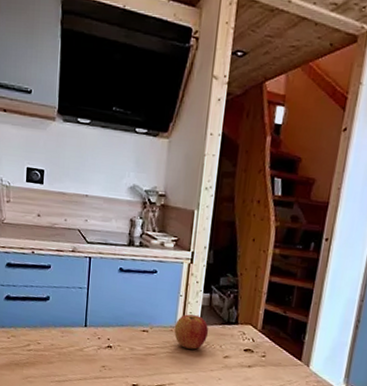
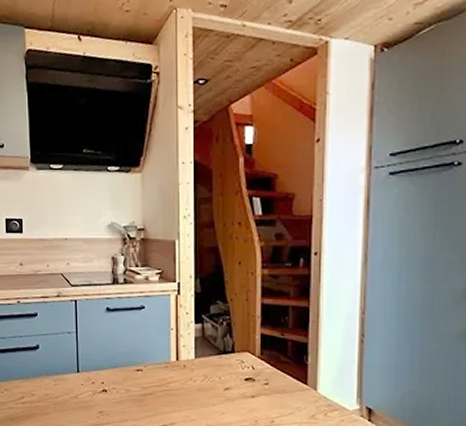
apple: present [174,314,209,350] -> none [169,348,205,384]

